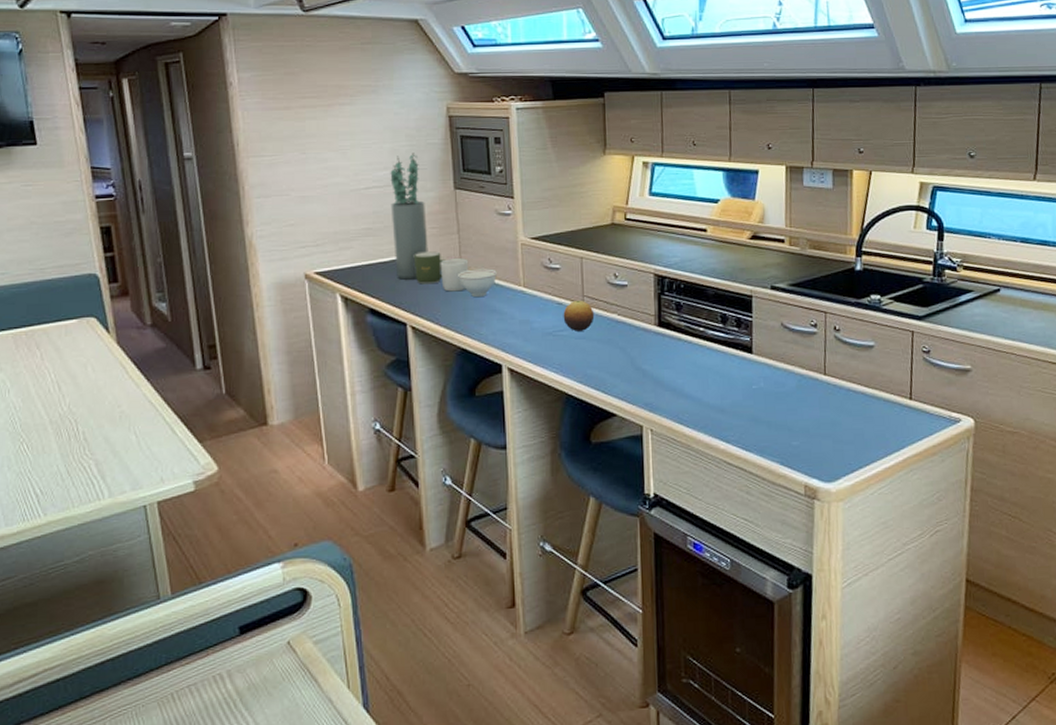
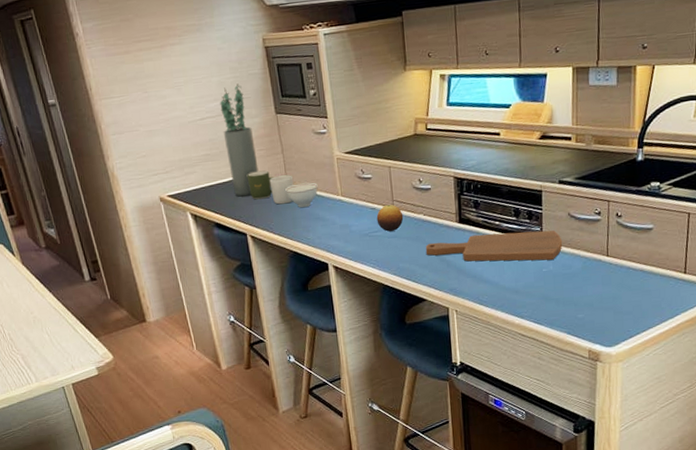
cutting board: none [618,341,775,376] -> present [425,230,563,262]

